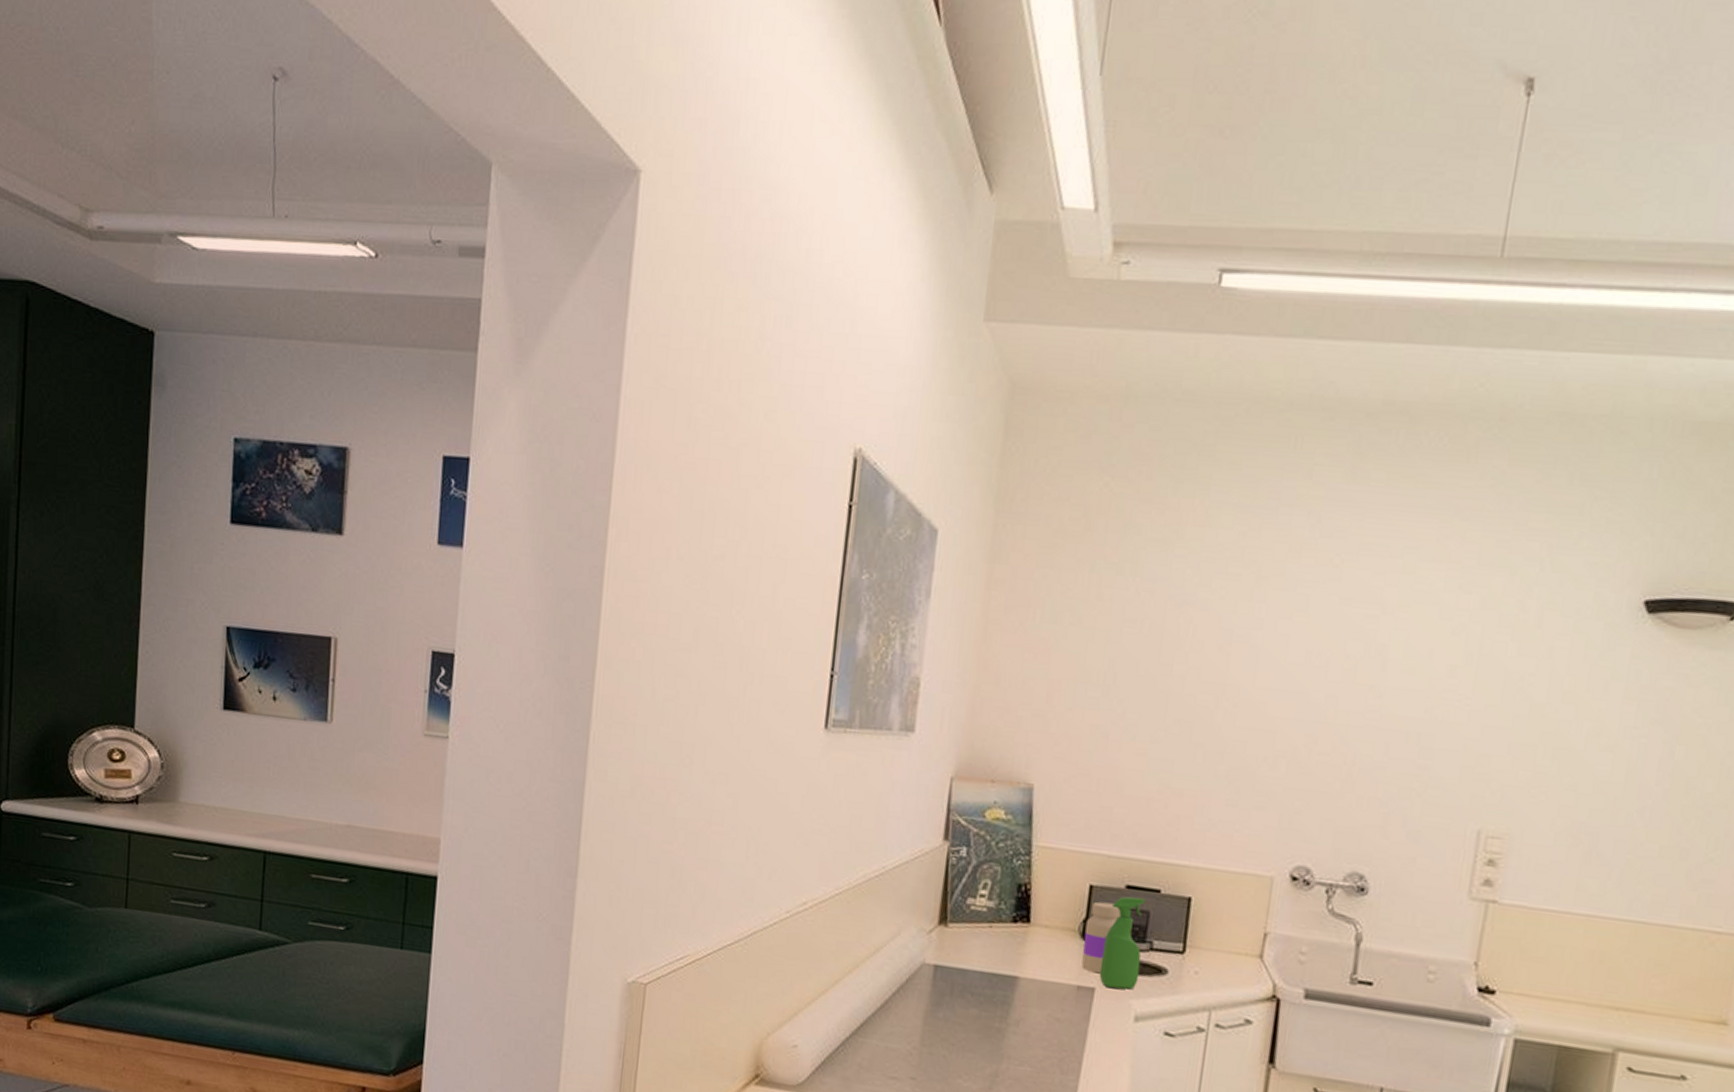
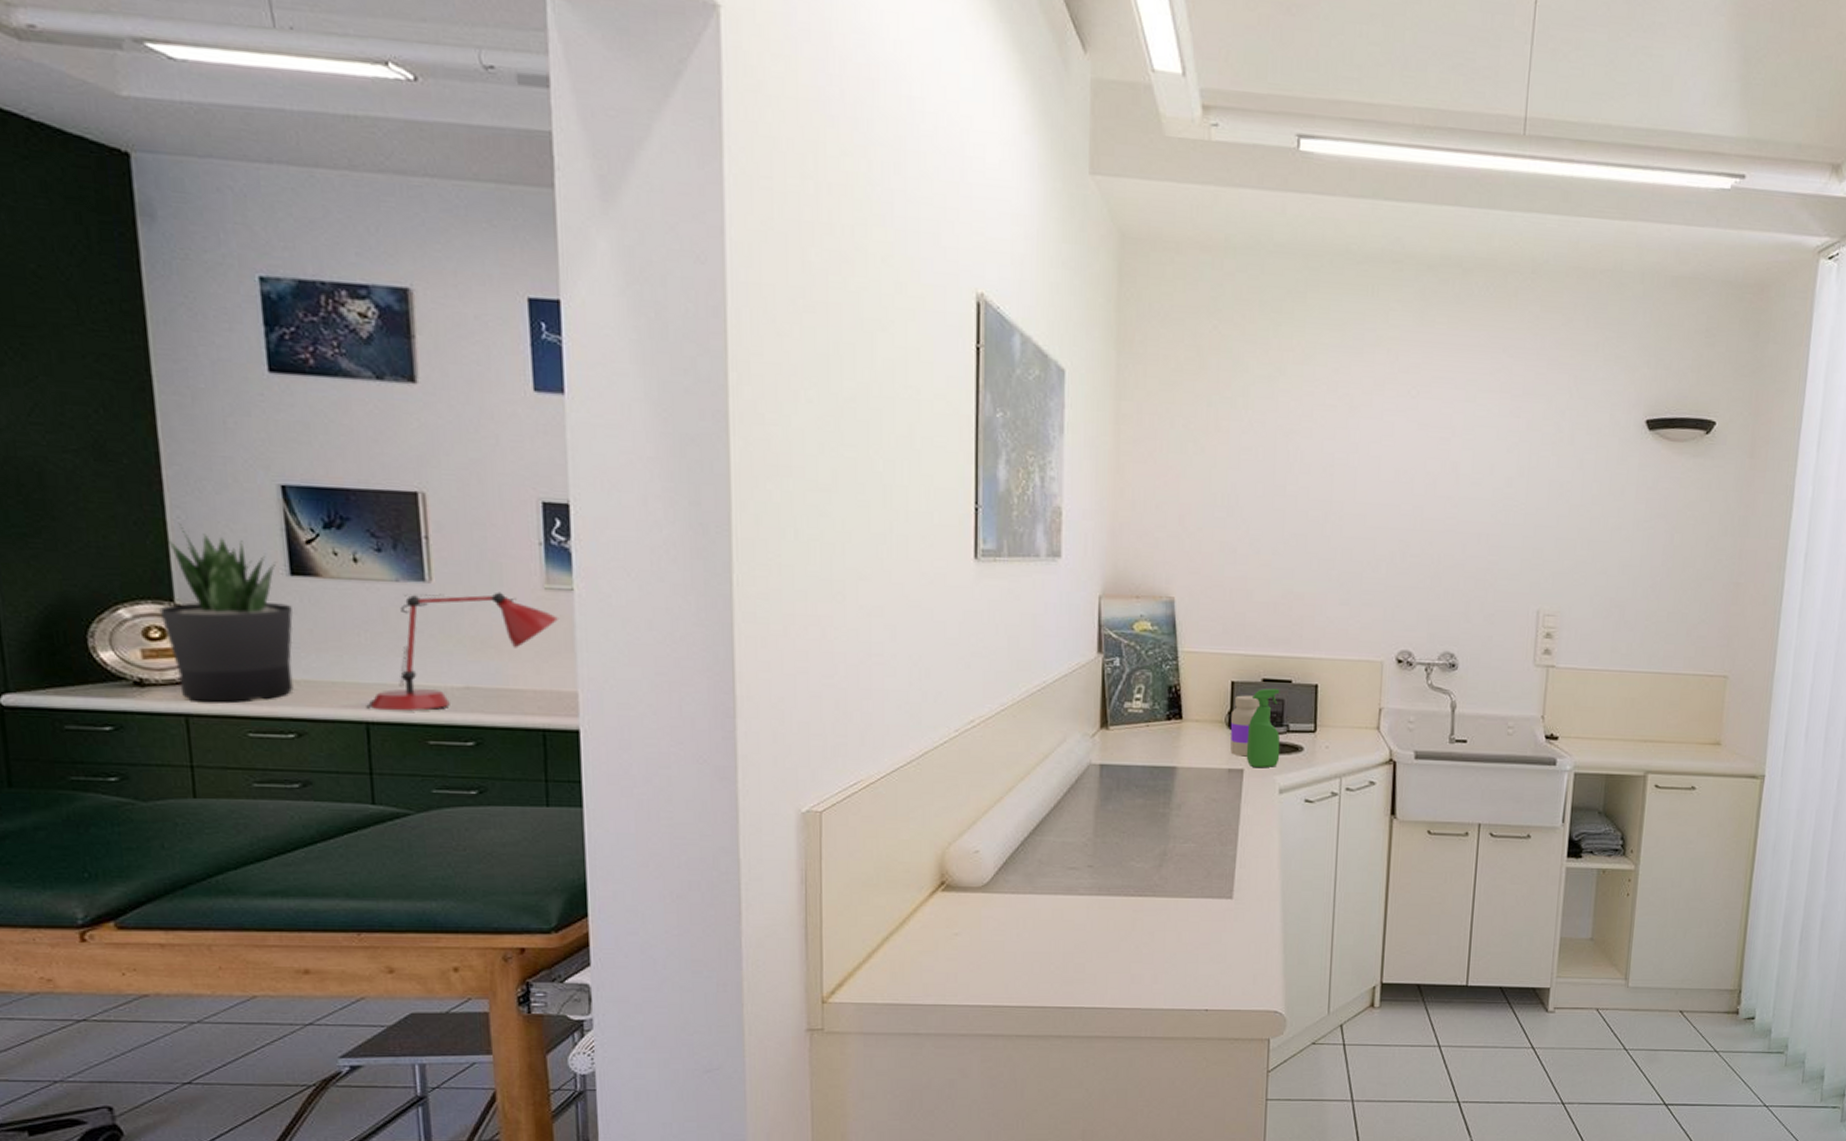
planter: none [122,657,221,824] -> present [159,522,294,702]
desk lamp: none [266,732,433,845] -> present [366,592,560,712]

